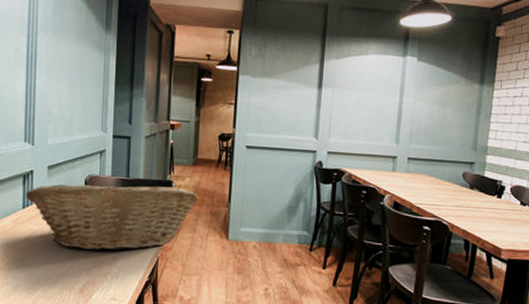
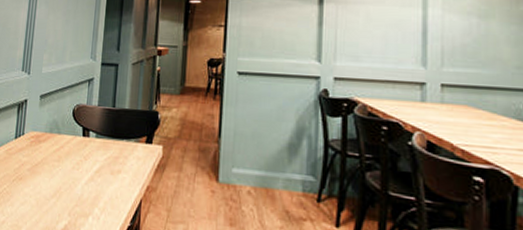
fruit basket: present [25,183,199,251] -> none [18,114,186,189]

